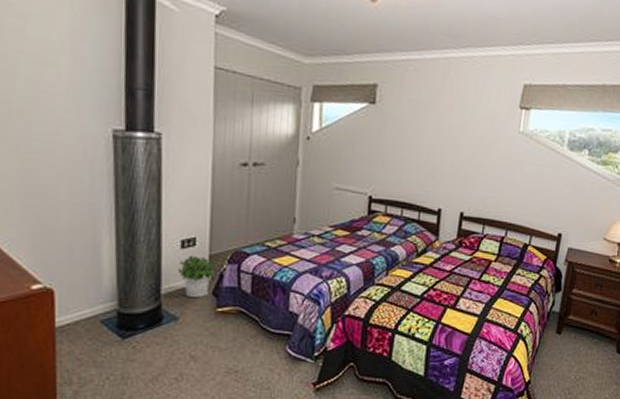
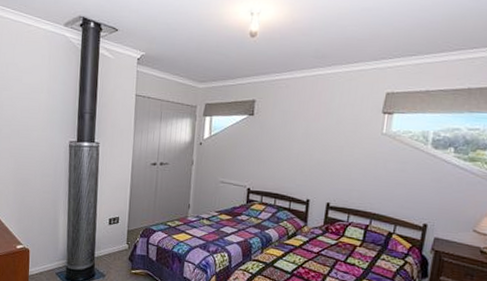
potted plant: present [177,255,214,297] -> none [106,230,131,261]

